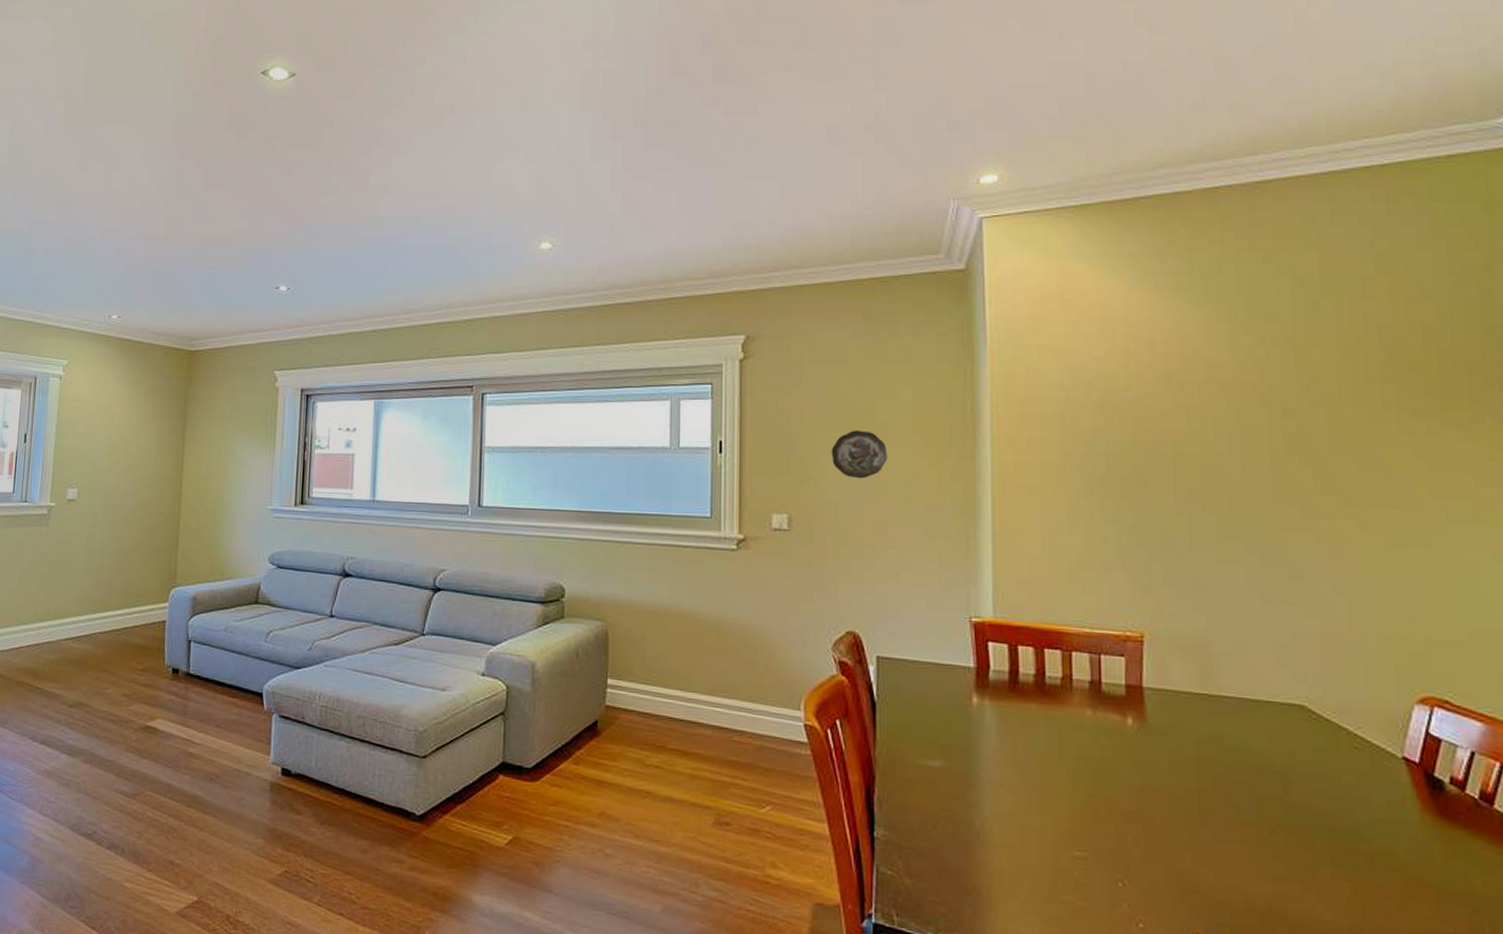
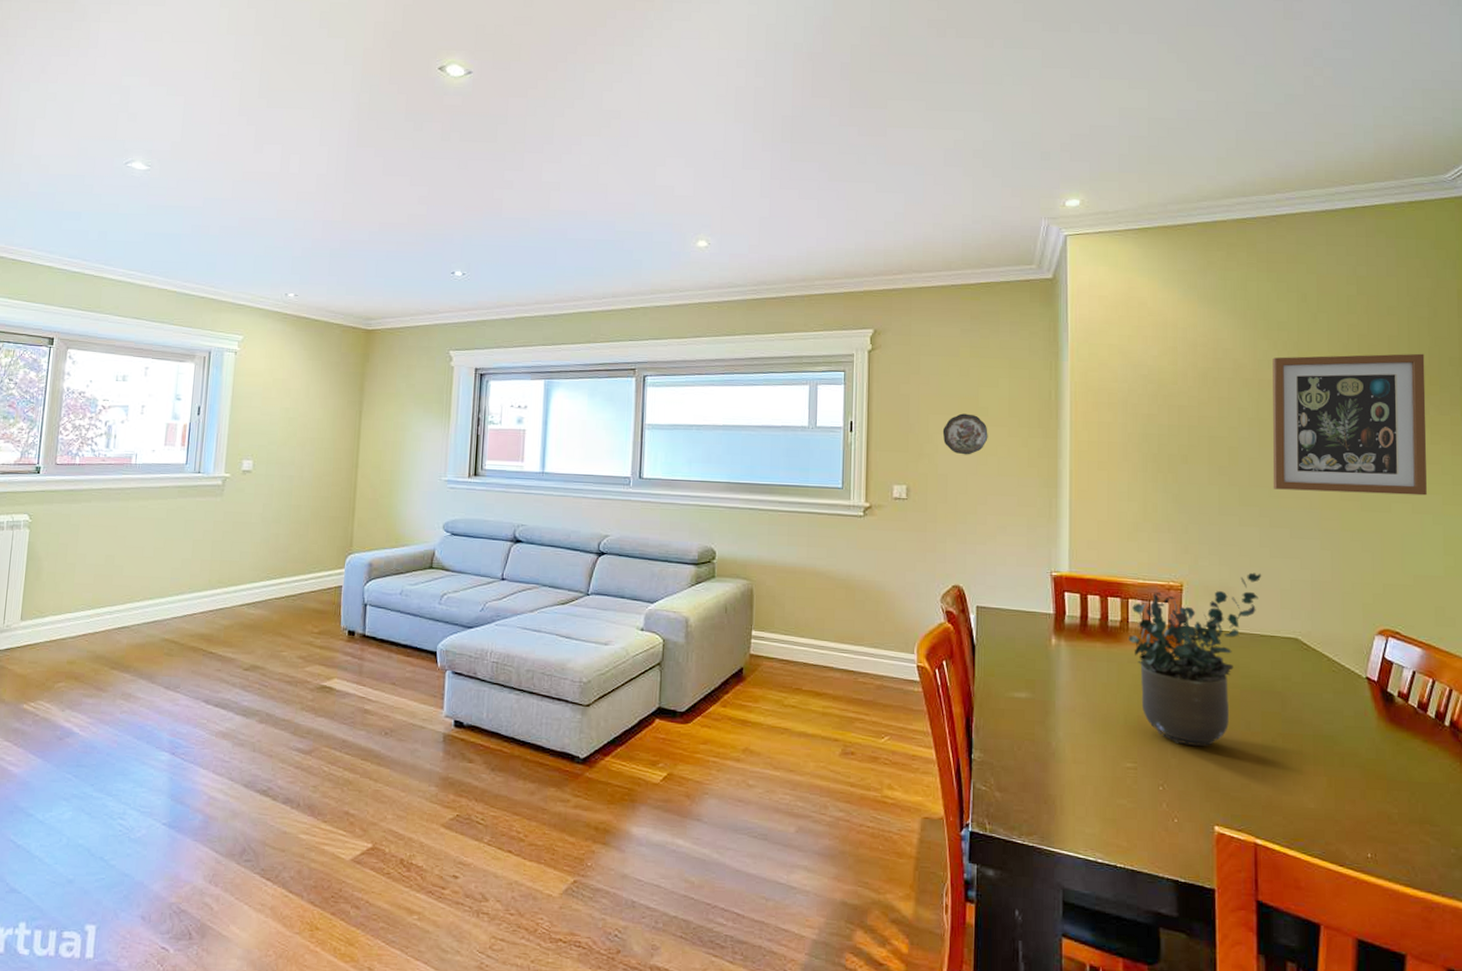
potted plant: none [1073,621,1252,836] -> present [1128,572,1262,747]
wall art: none [1259,346,1485,527] -> present [1272,353,1427,496]

